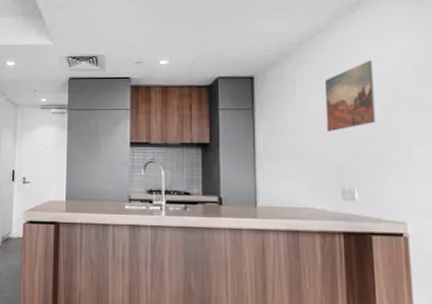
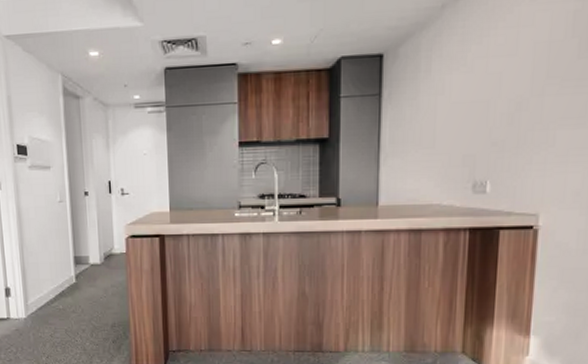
wall art: present [324,61,376,132] -> none [463,26,526,118]

